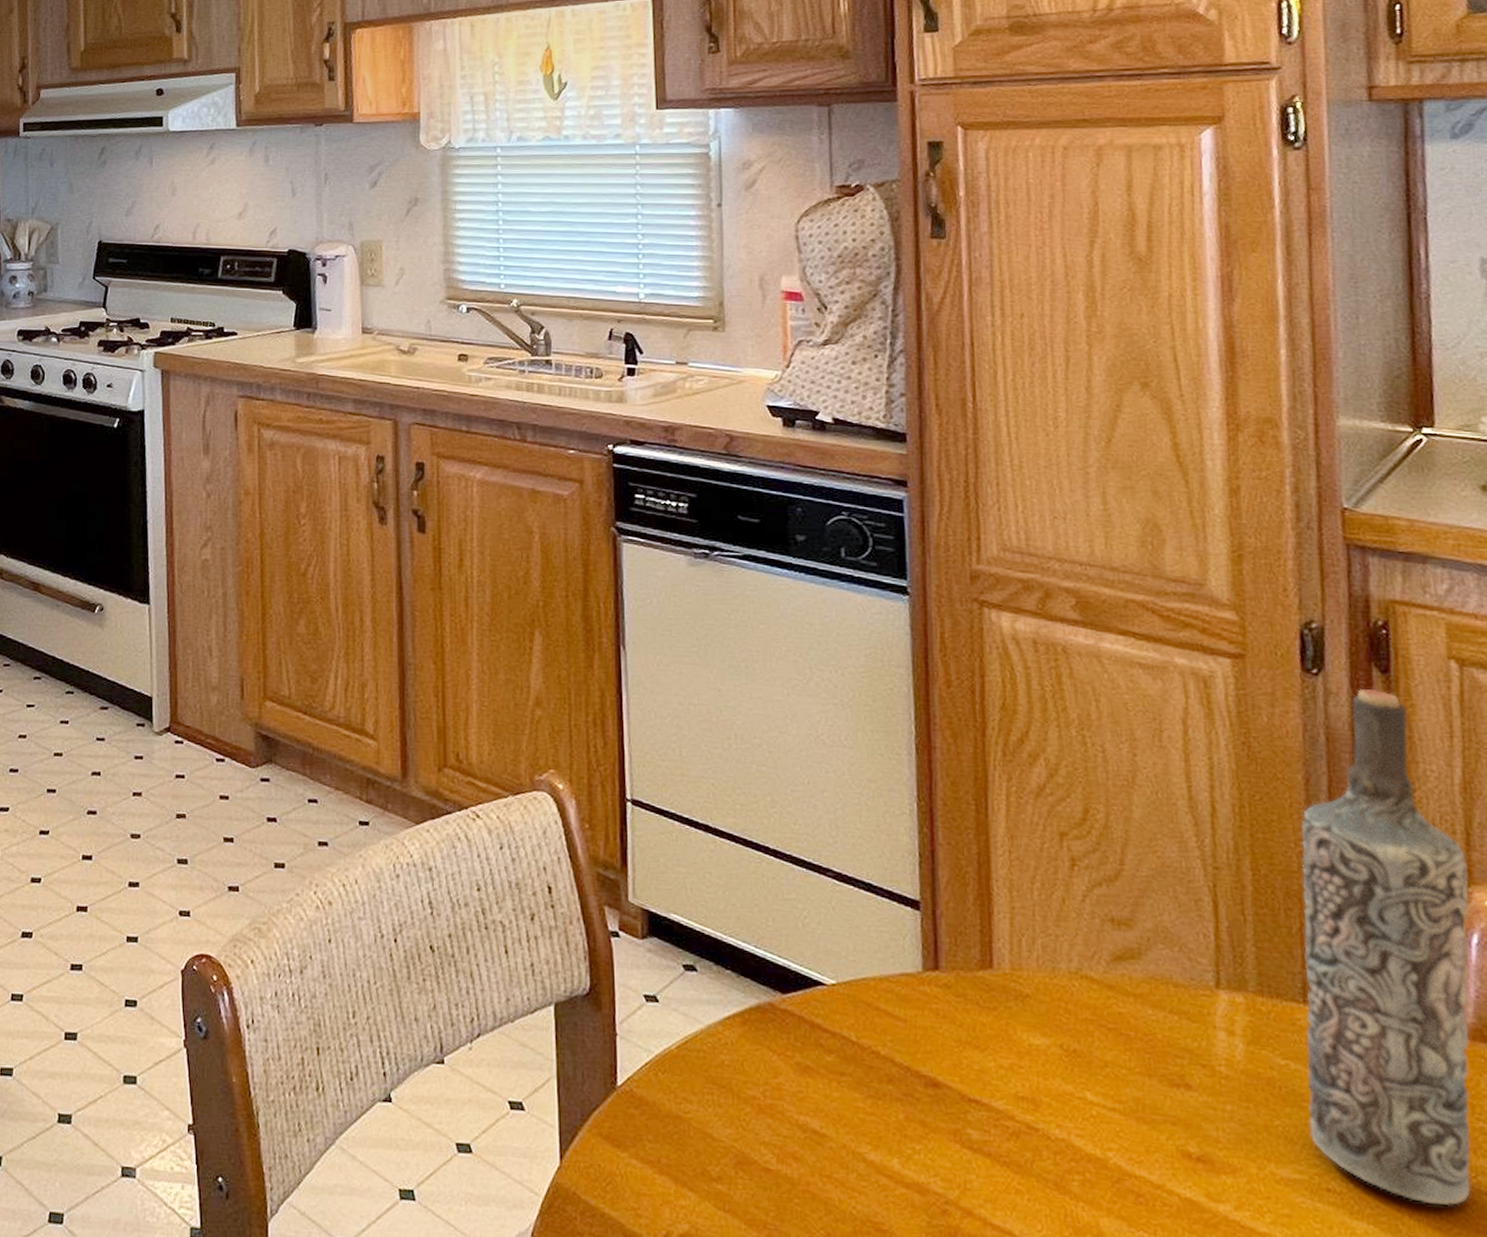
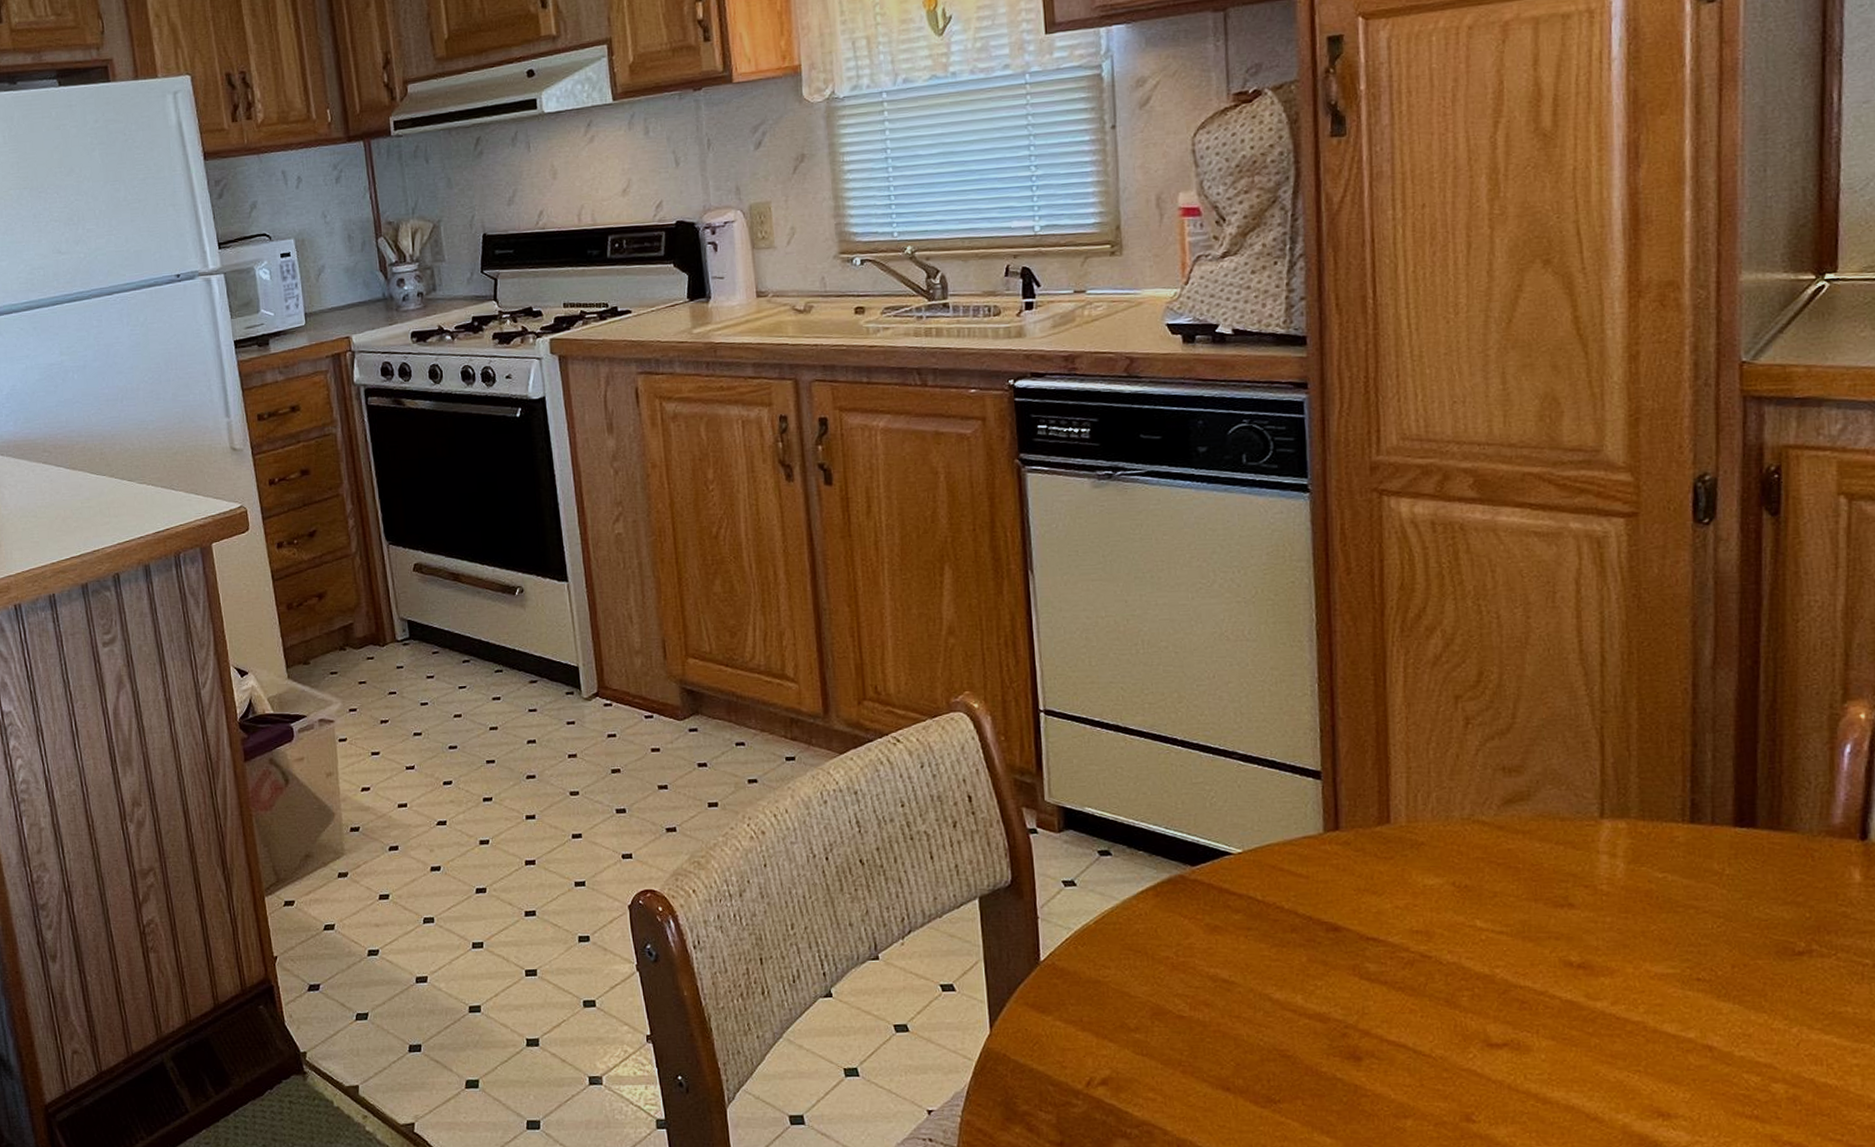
bottle: present [1301,689,1471,1206] -> none [1683,532,1845,982]

